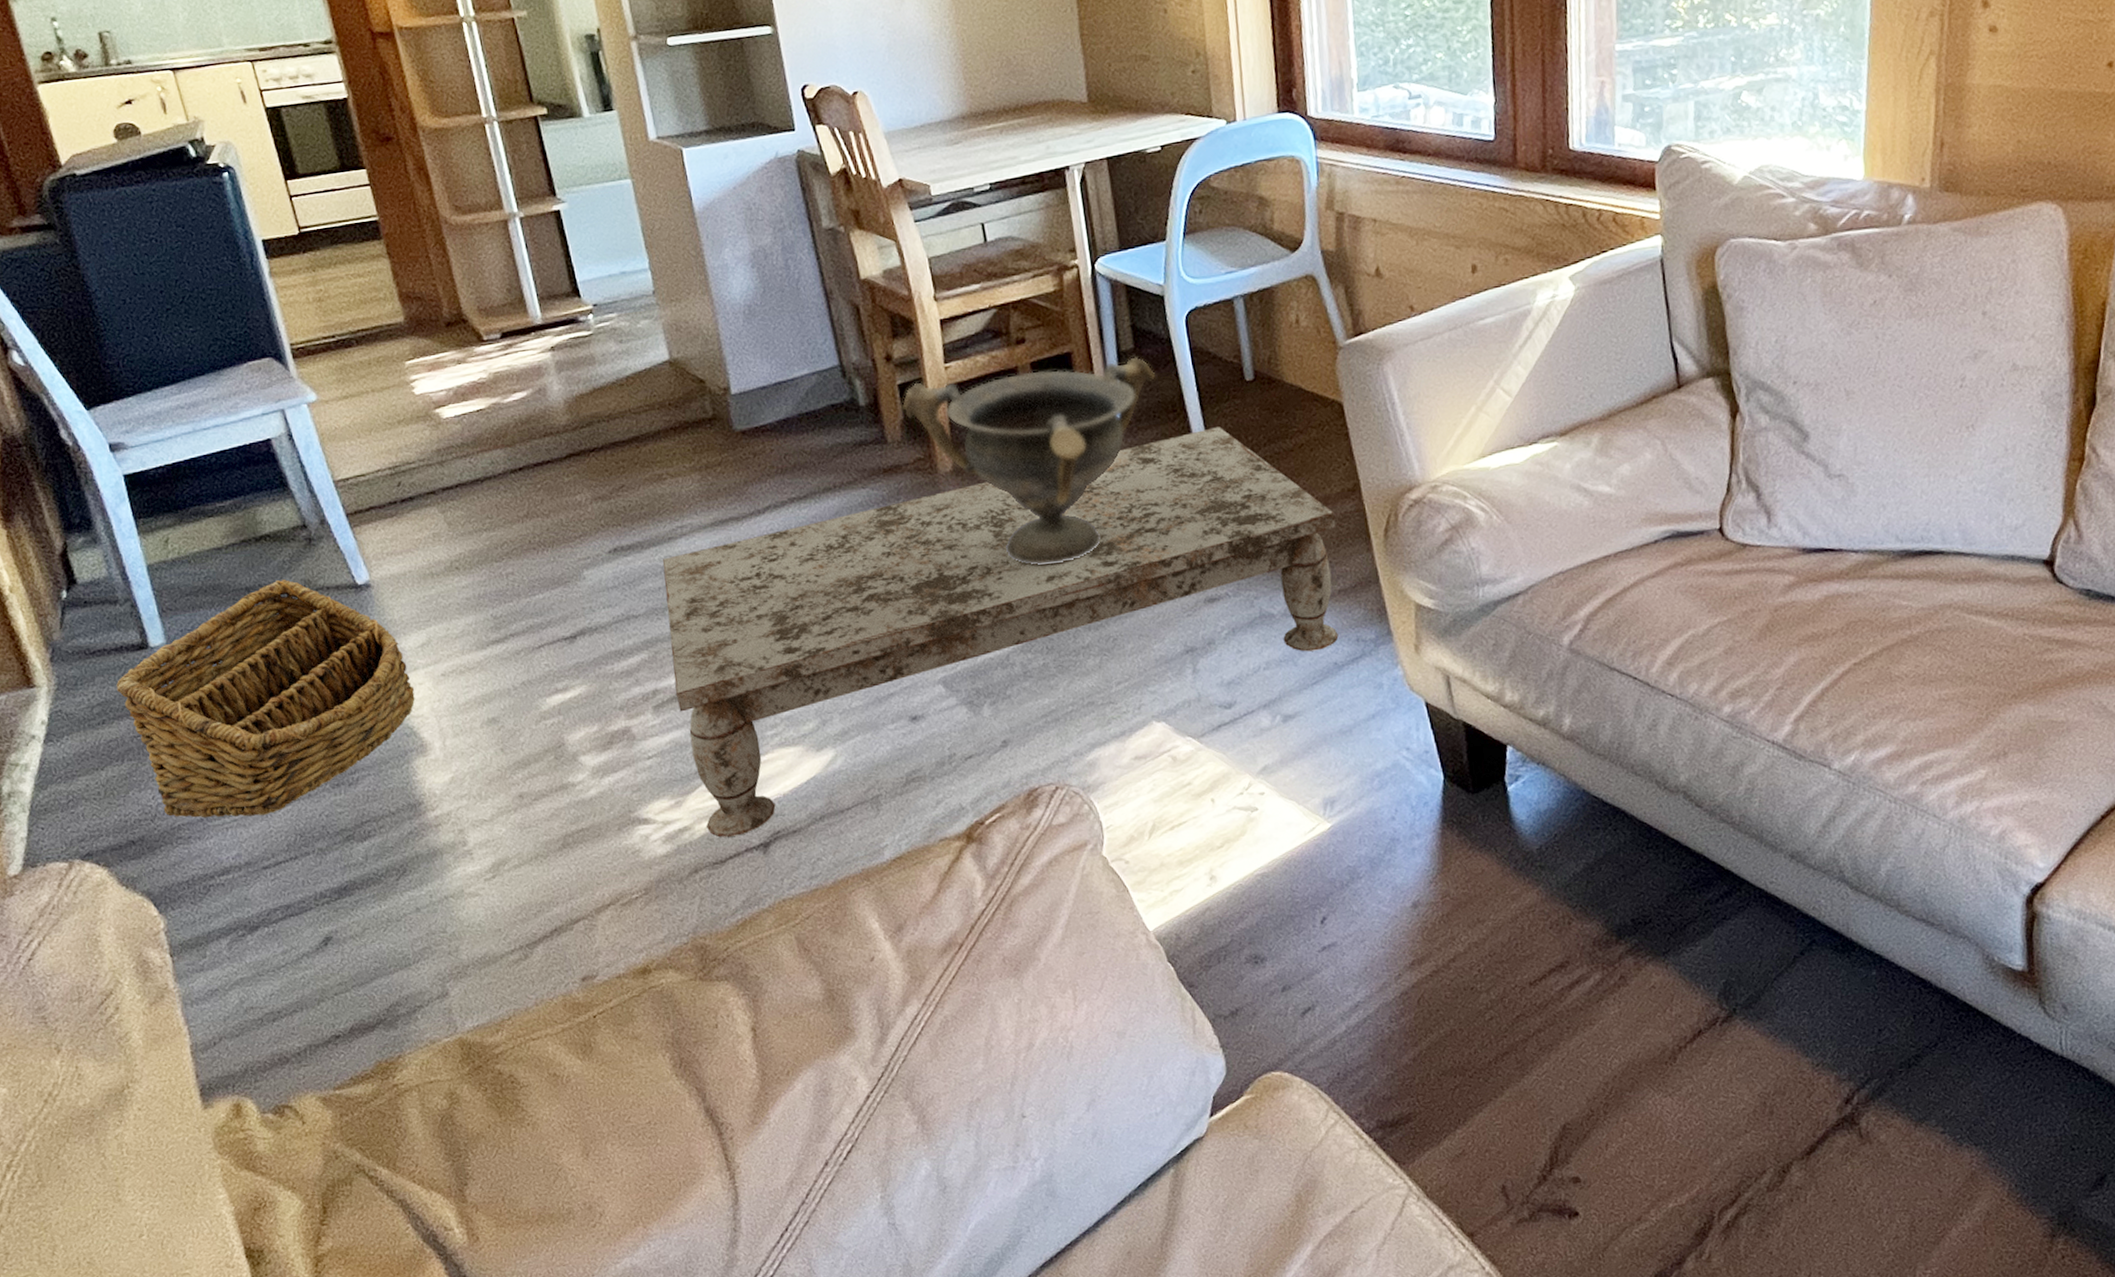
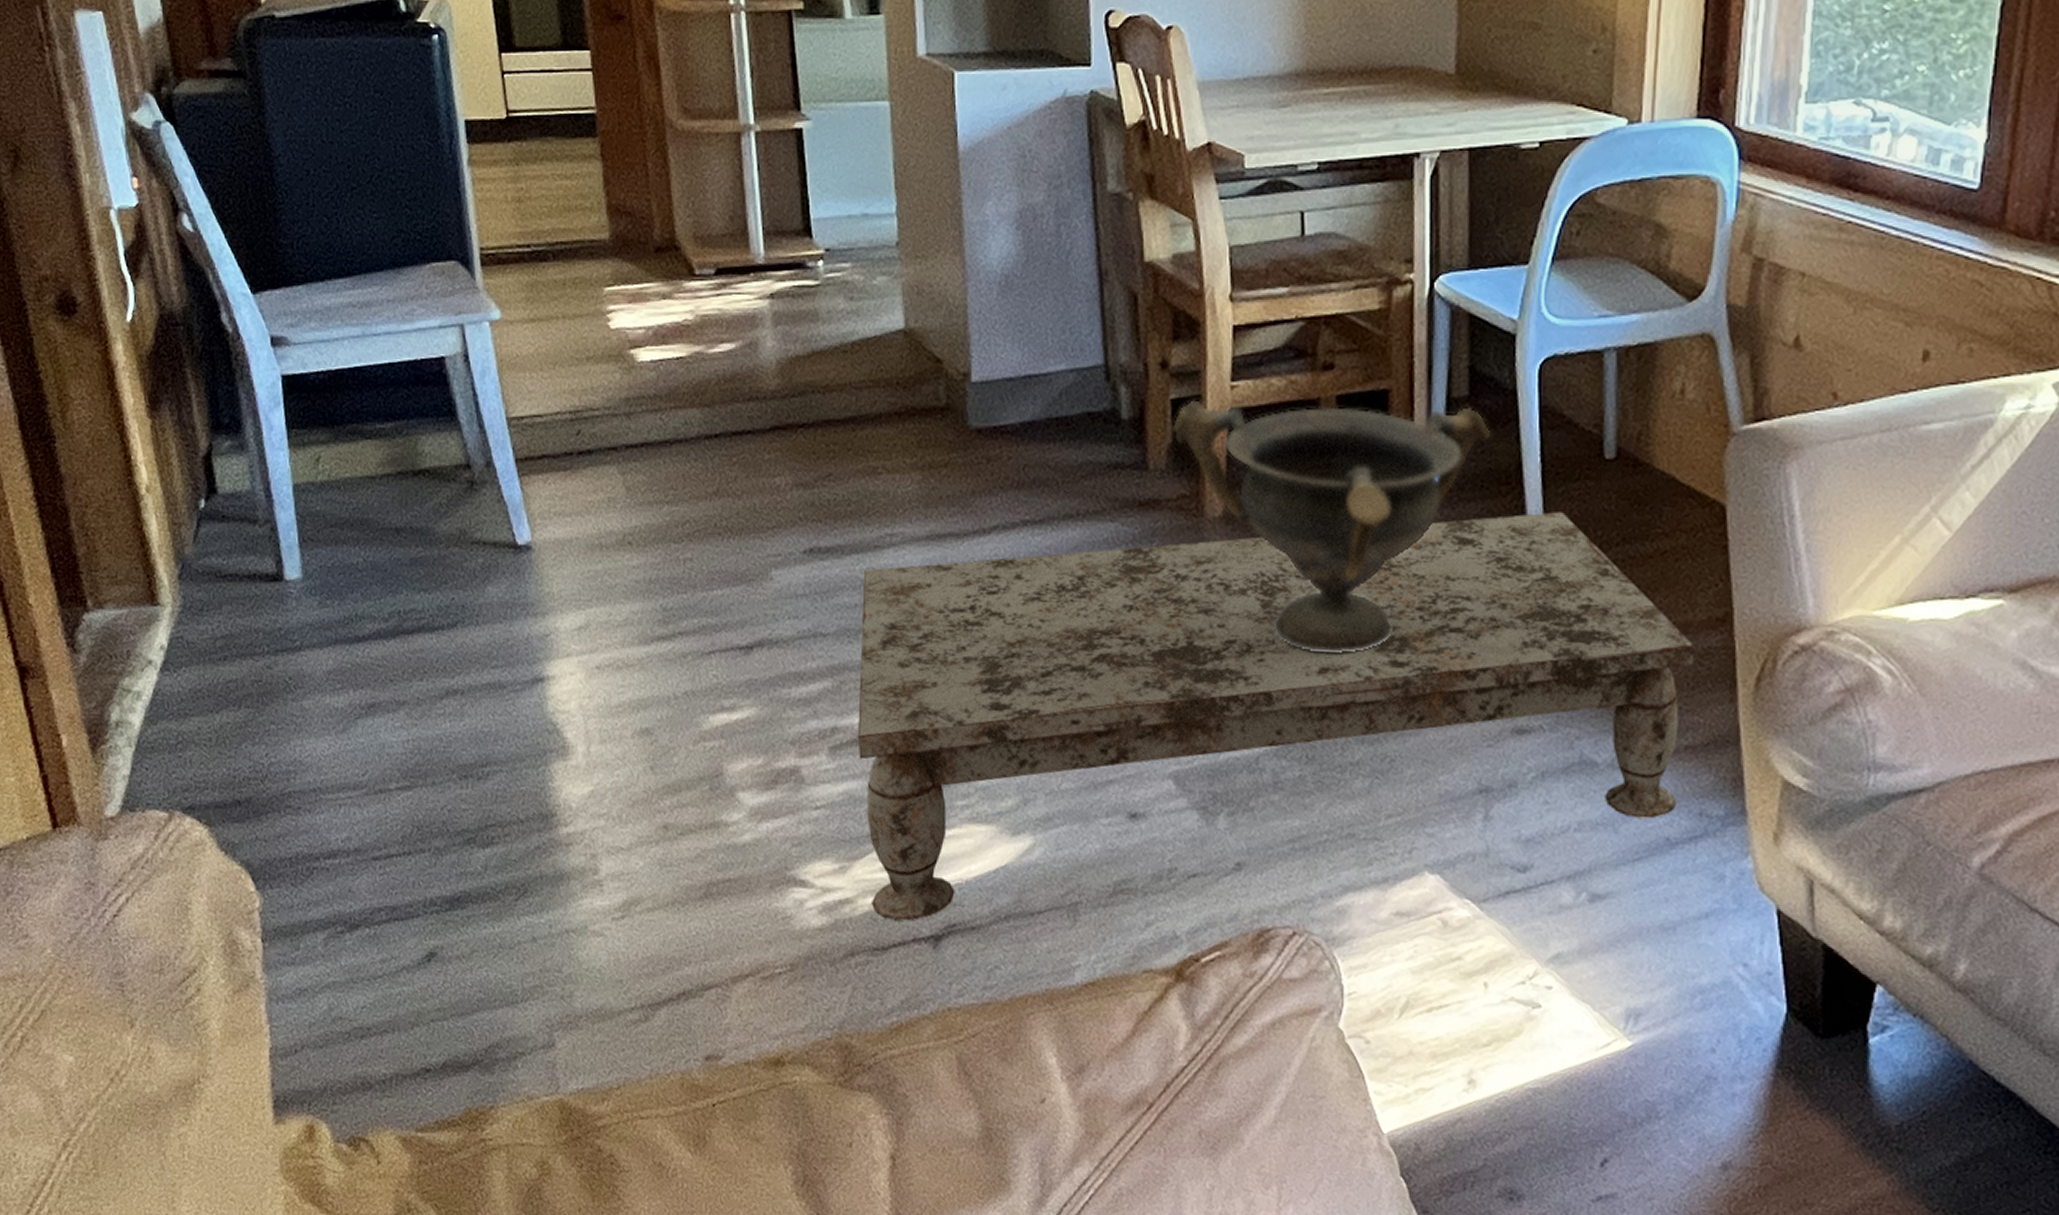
basket: present [116,580,415,818] -> none [243,525,563,797]

